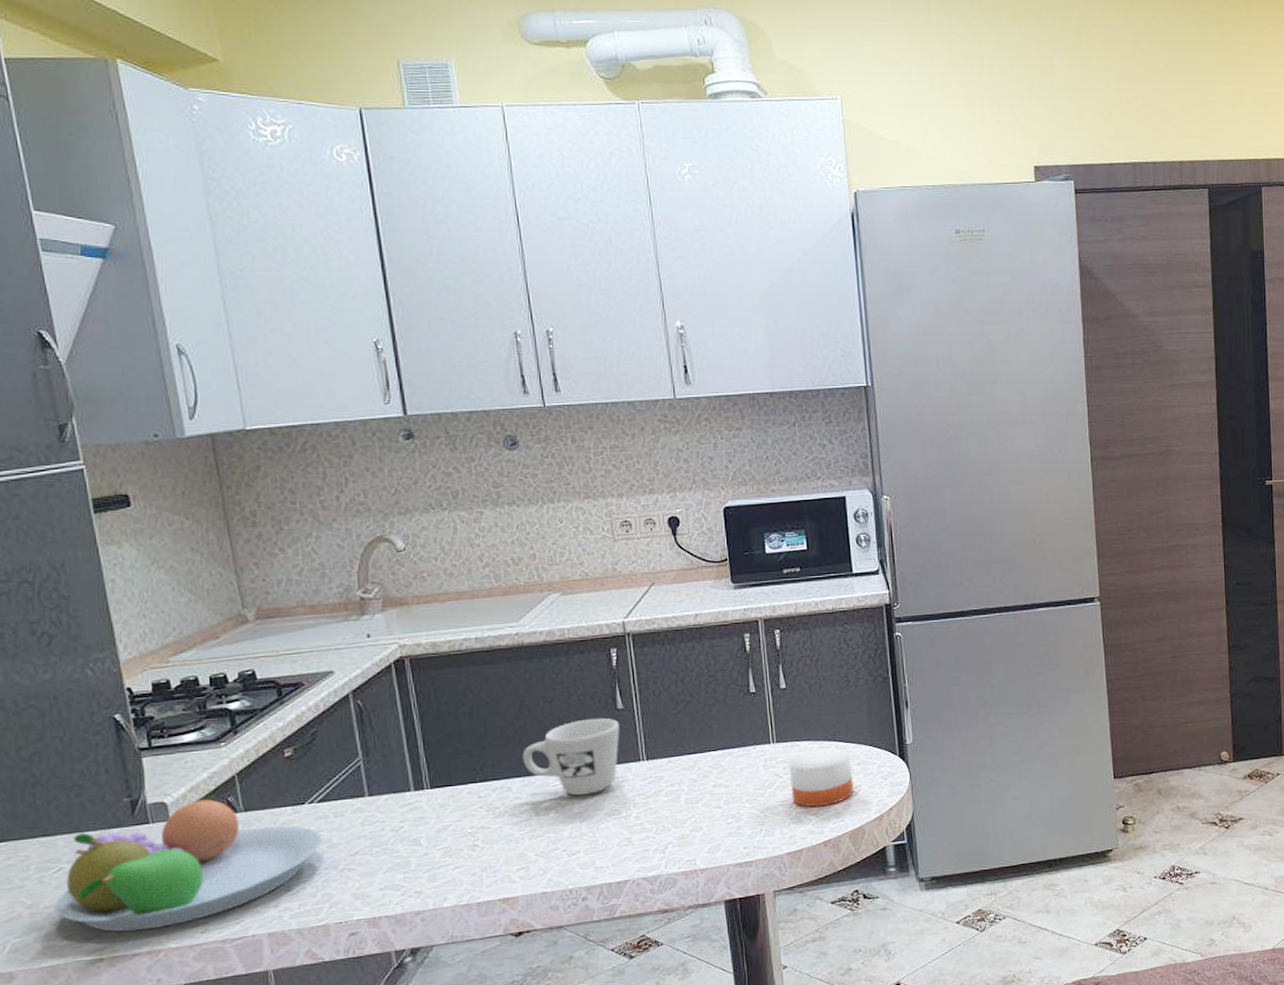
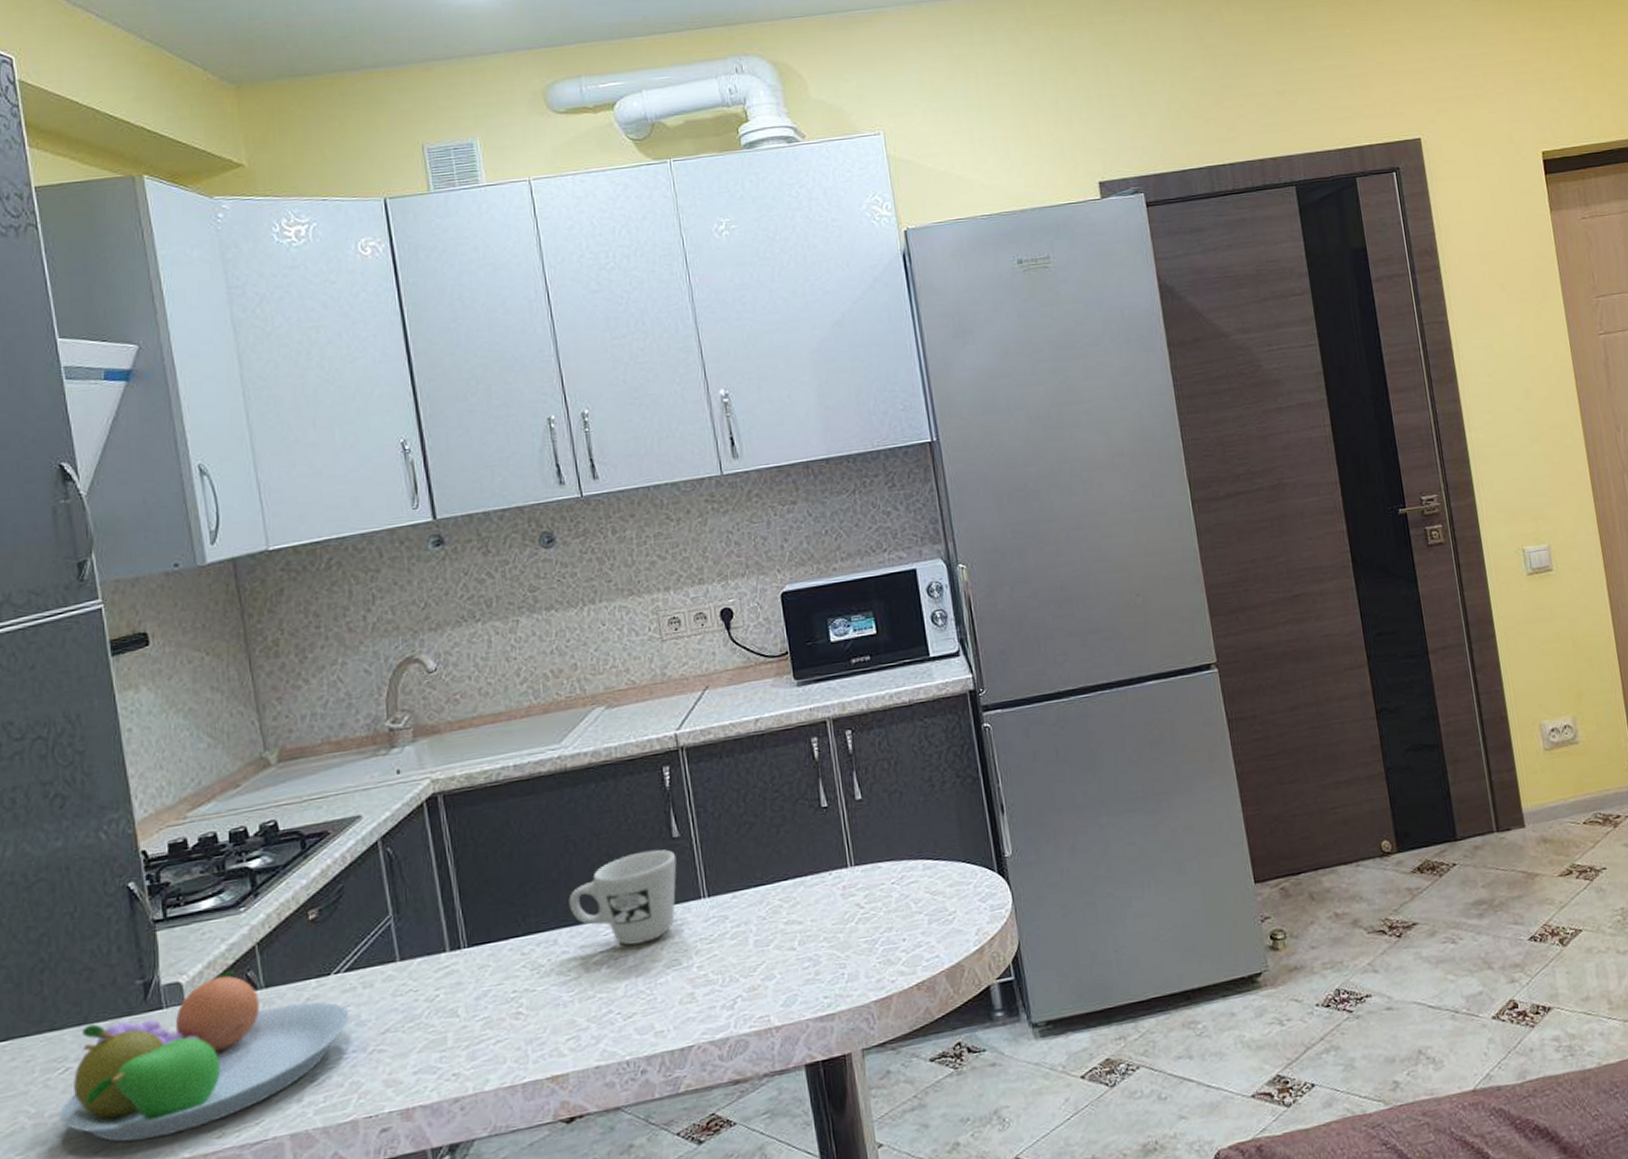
candle: present [788,746,854,807] -> none [870,866,948,942]

